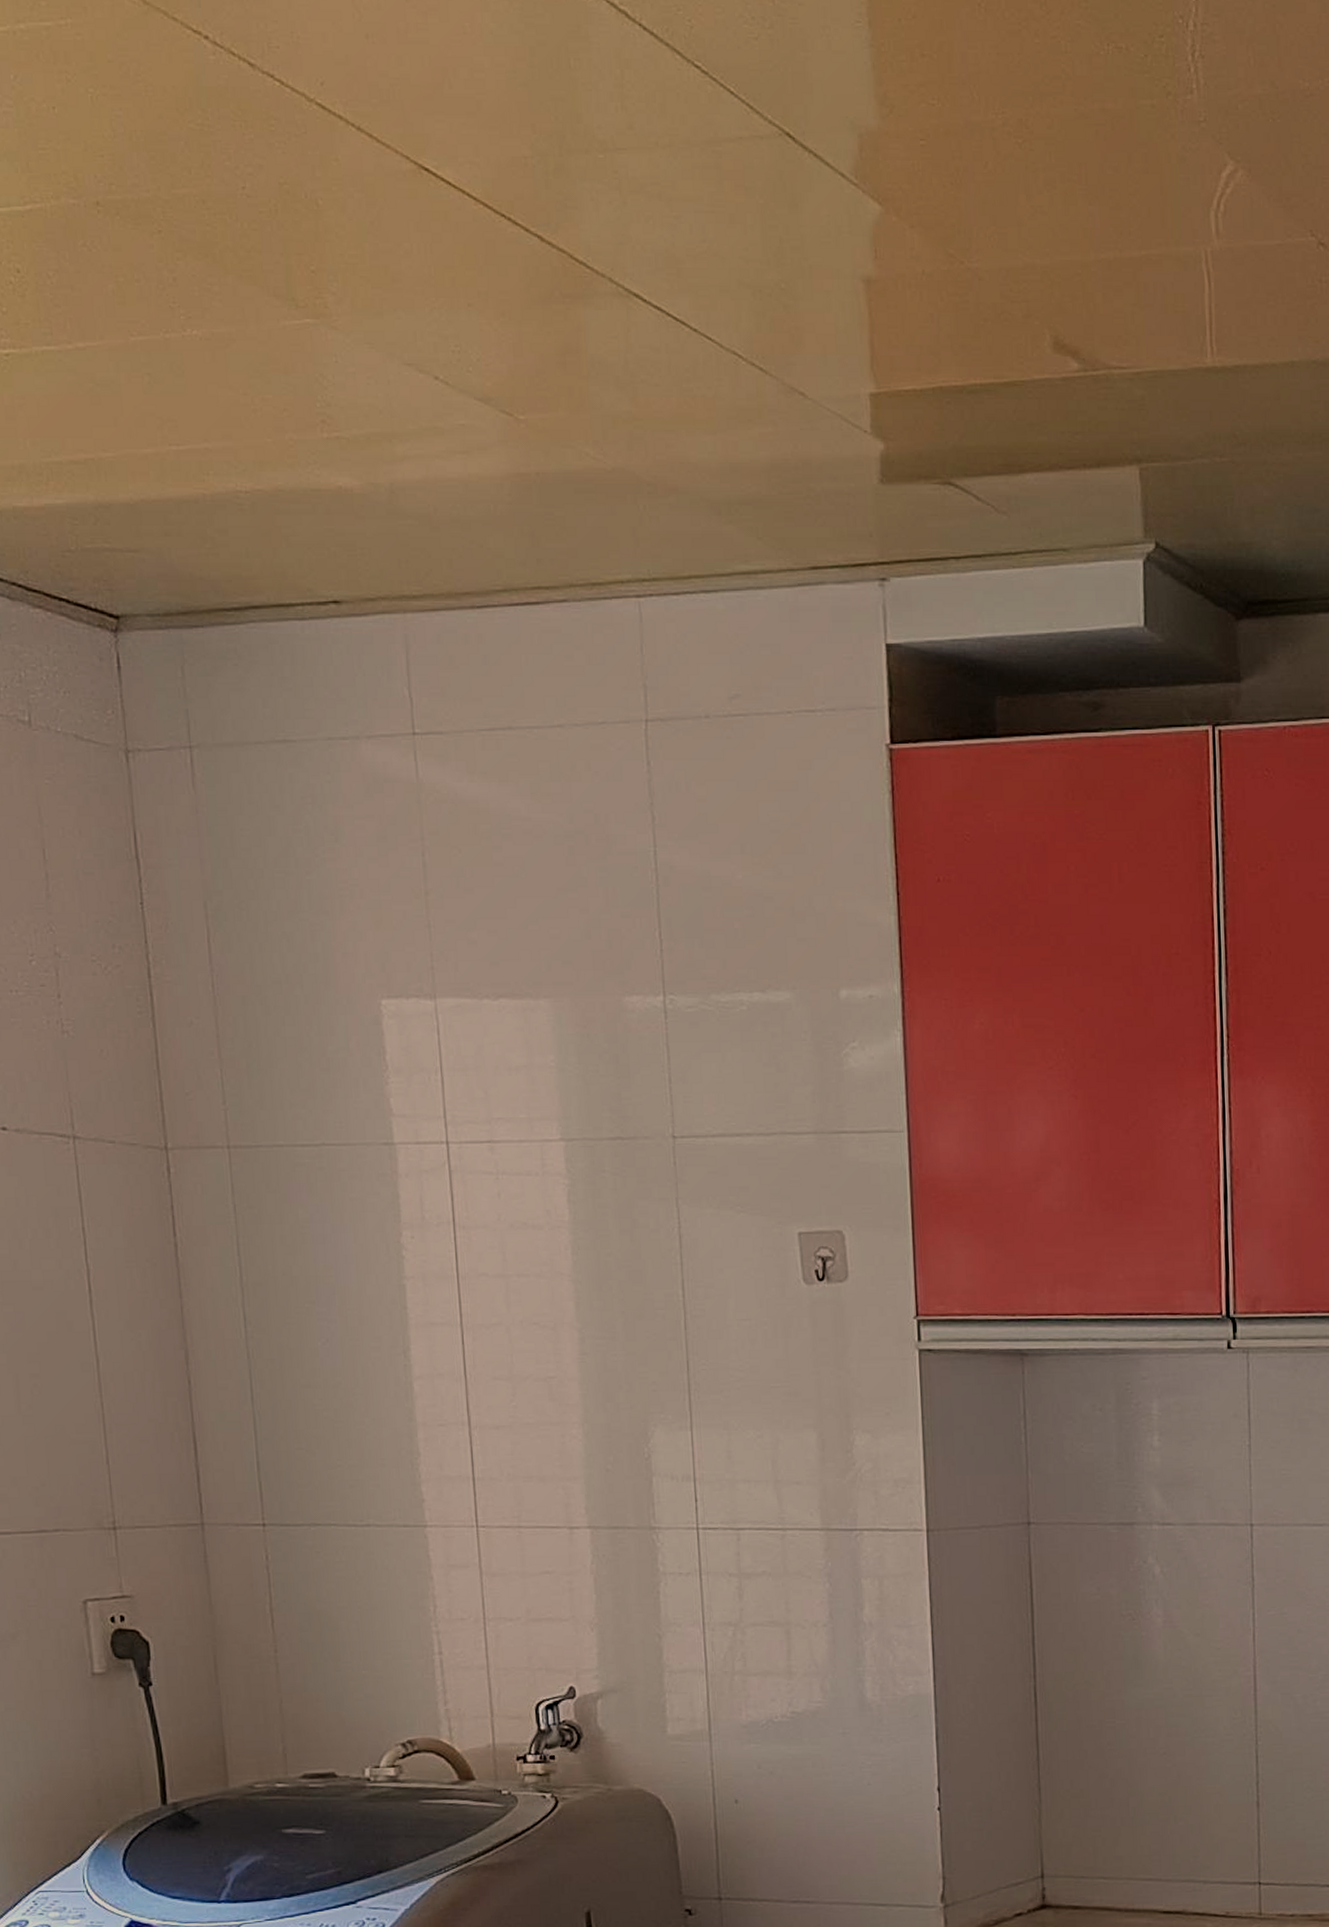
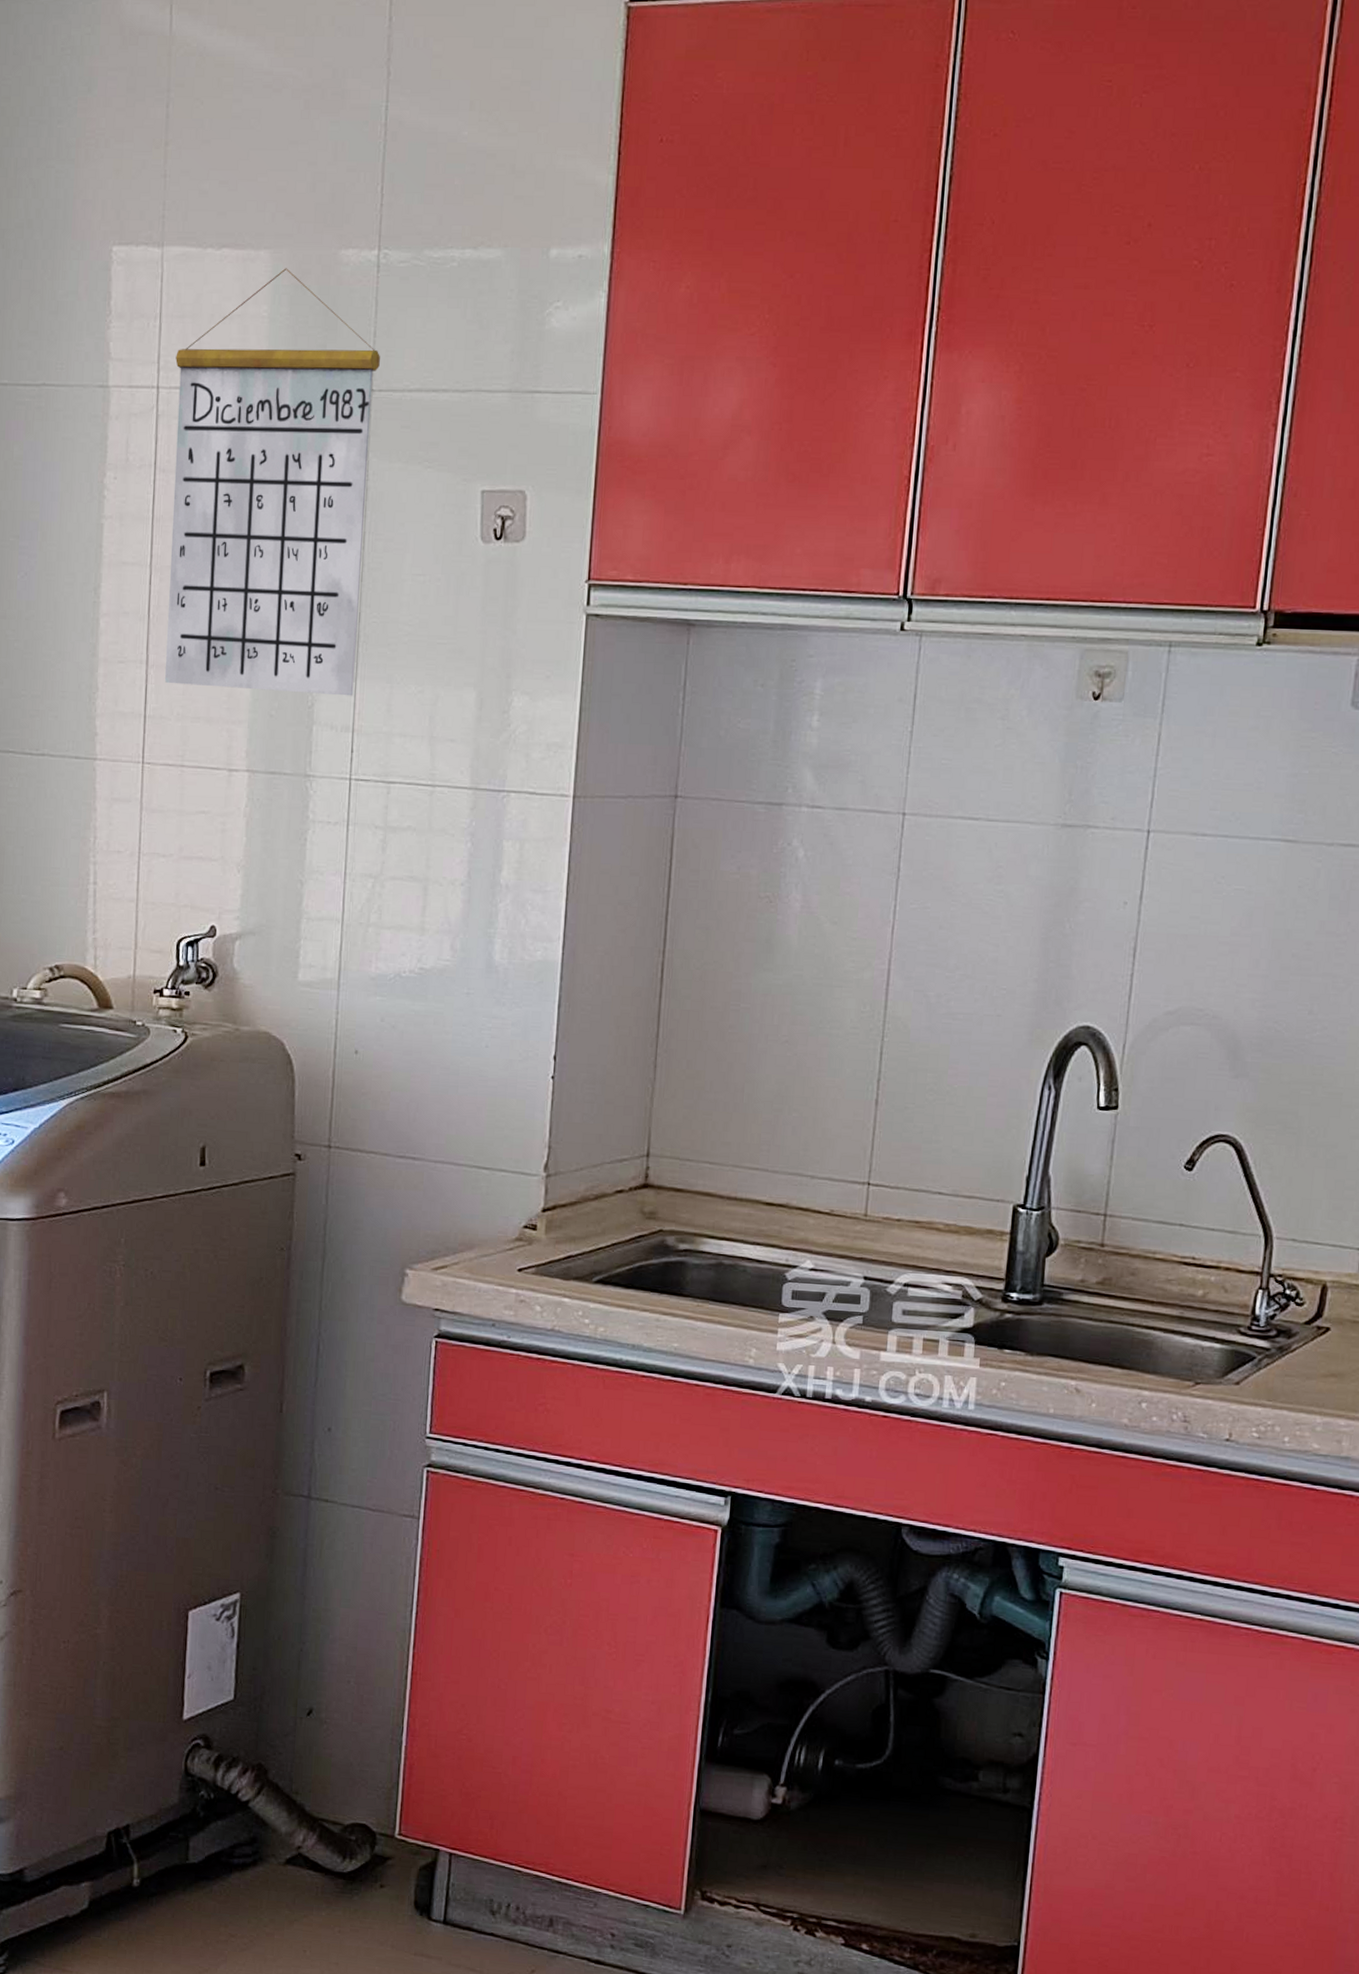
calendar: none [462,1017,691,1446] -> present [165,268,380,696]

